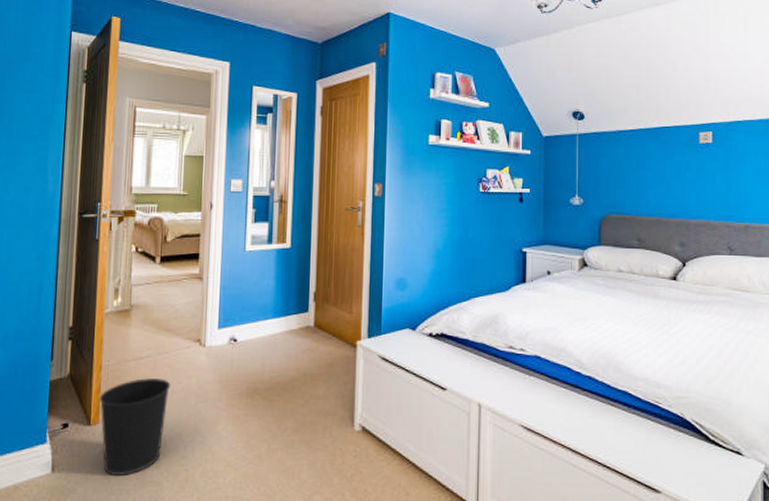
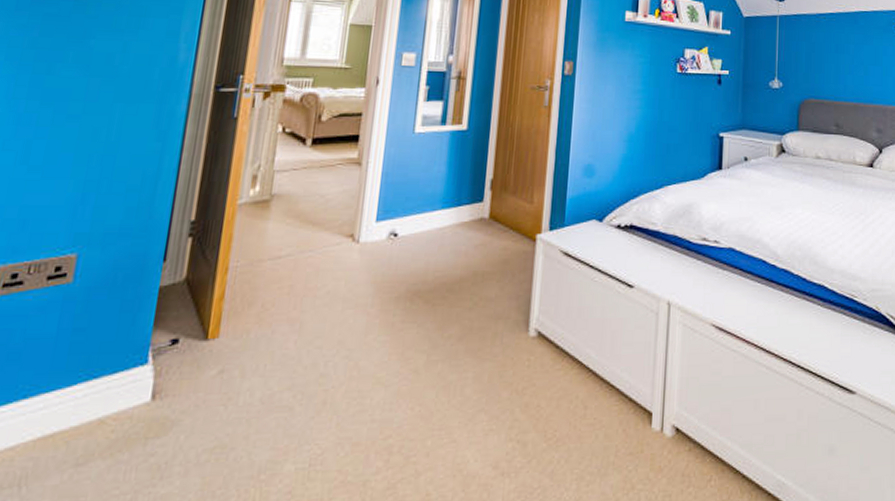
wastebasket: present [99,378,171,475] -> none [220,281,314,401]

